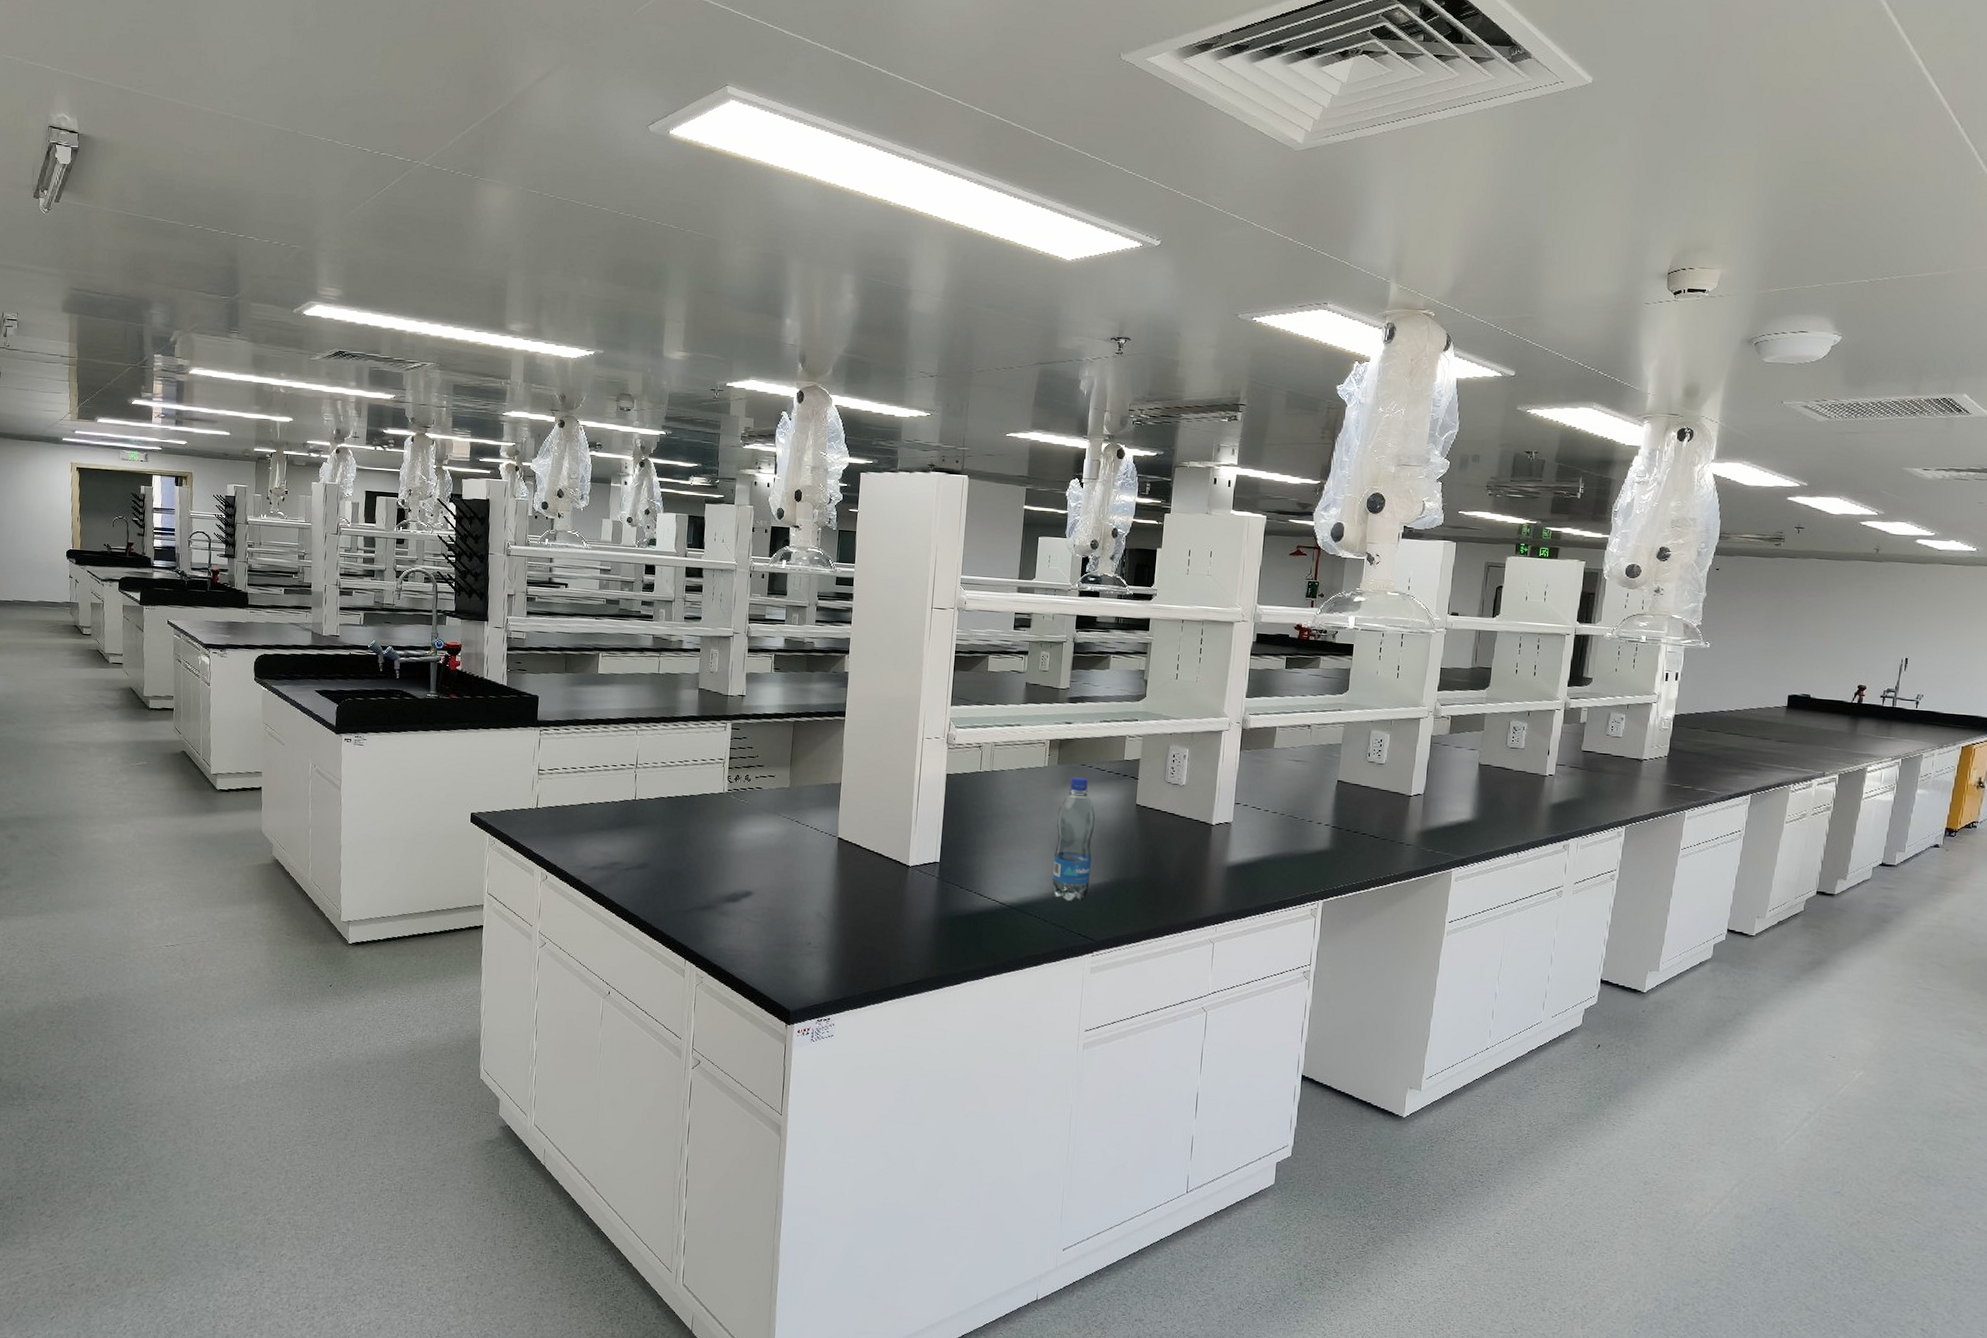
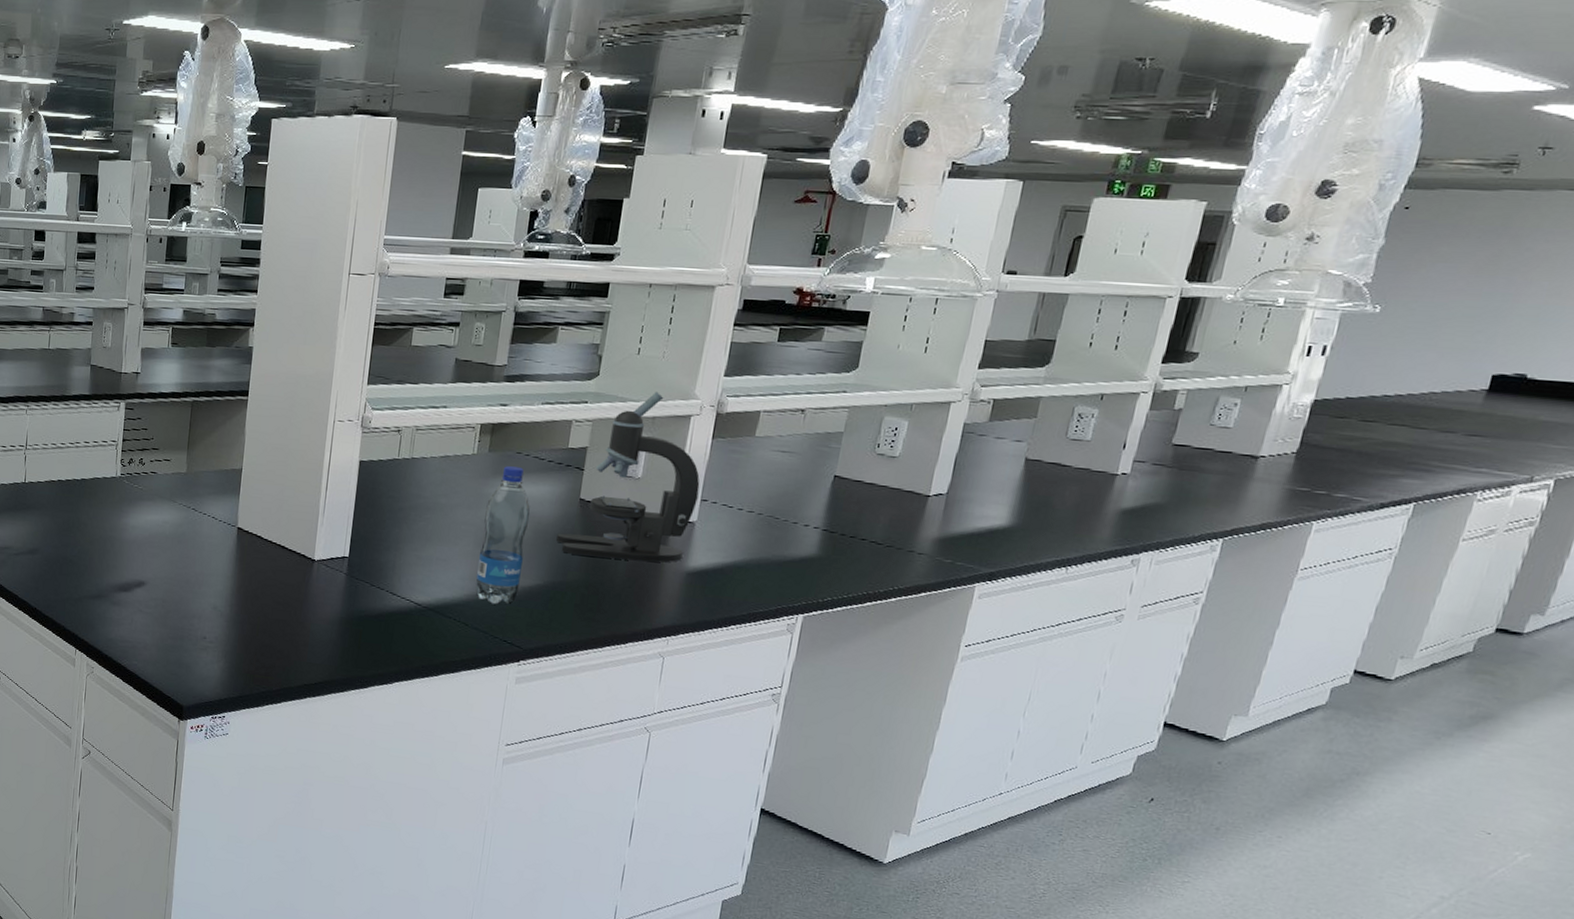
microscope: none [1118,710,1233,859] -> present [555,391,700,563]

